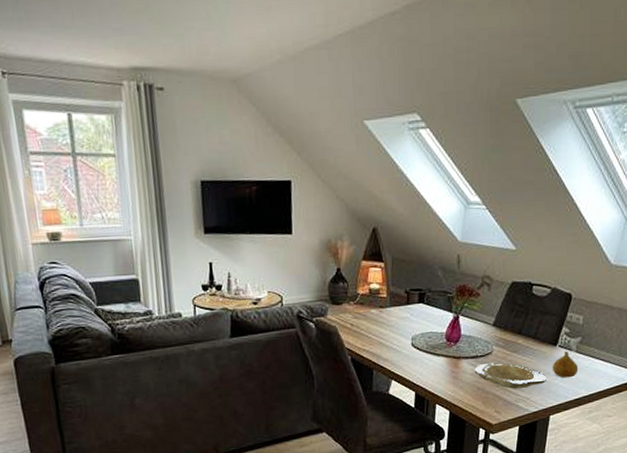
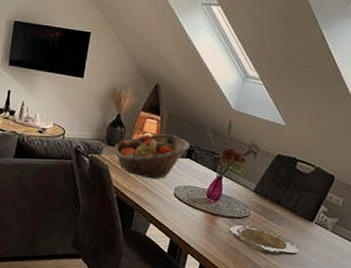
fruit basket: none [339,280,420,333] -> present [113,133,190,179]
fruit: present [552,351,579,378] -> none [305,229,332,256]

